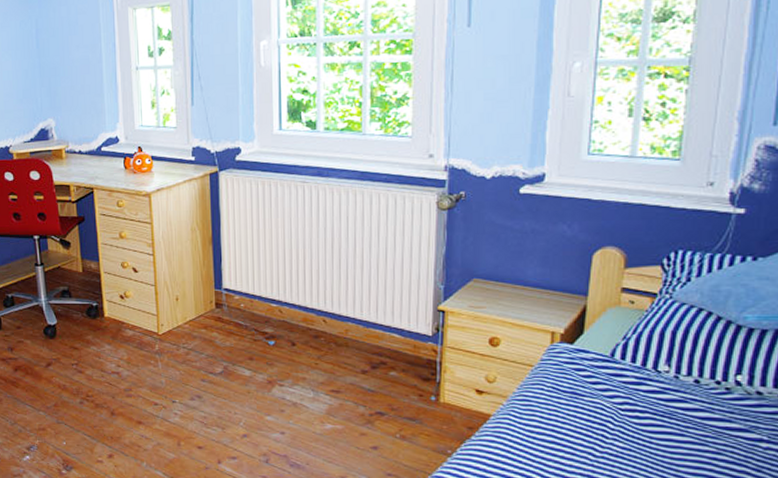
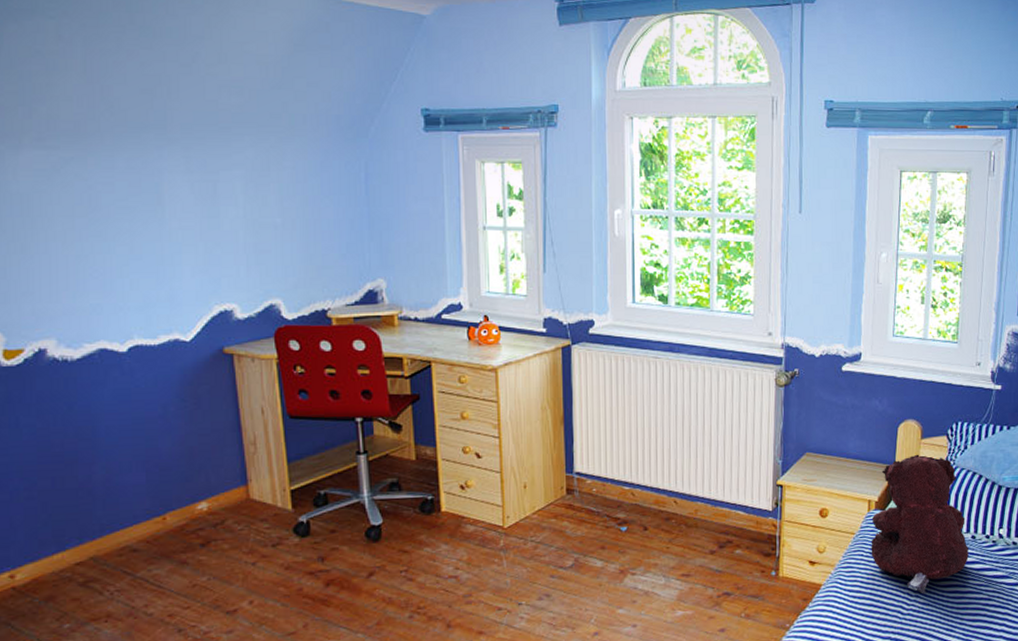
teddy bear: none [554,285,691,437] -> present [871,454,970,594]

